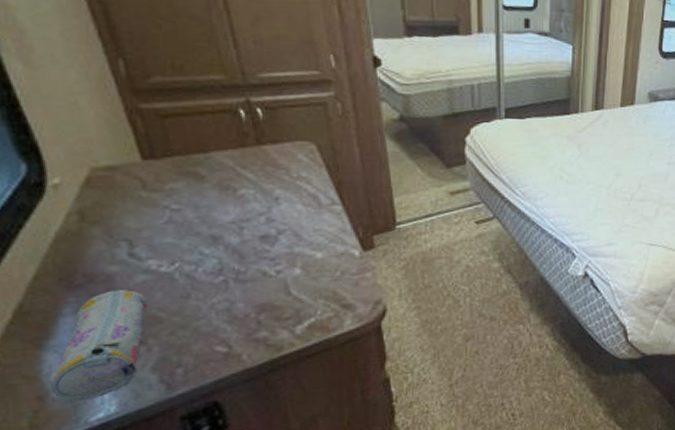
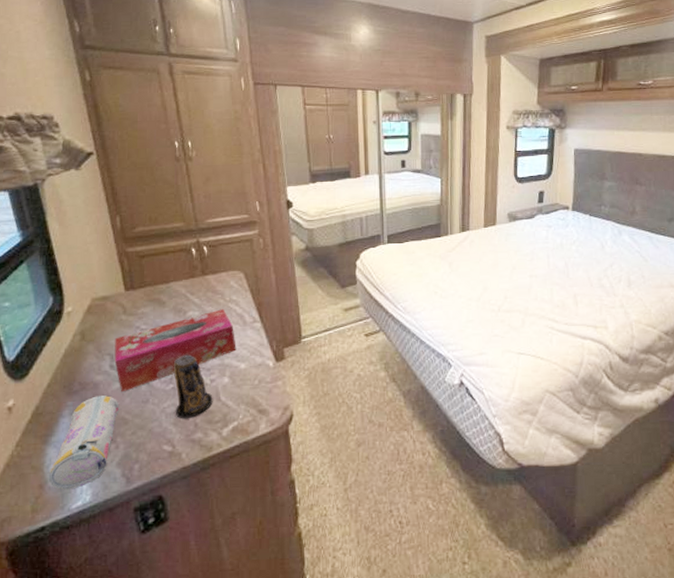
tissue box: none [132,188,310,285] -> present [114,309,236,391]
candle: none [222,241,281,317] -> present [173,354,213,419]

